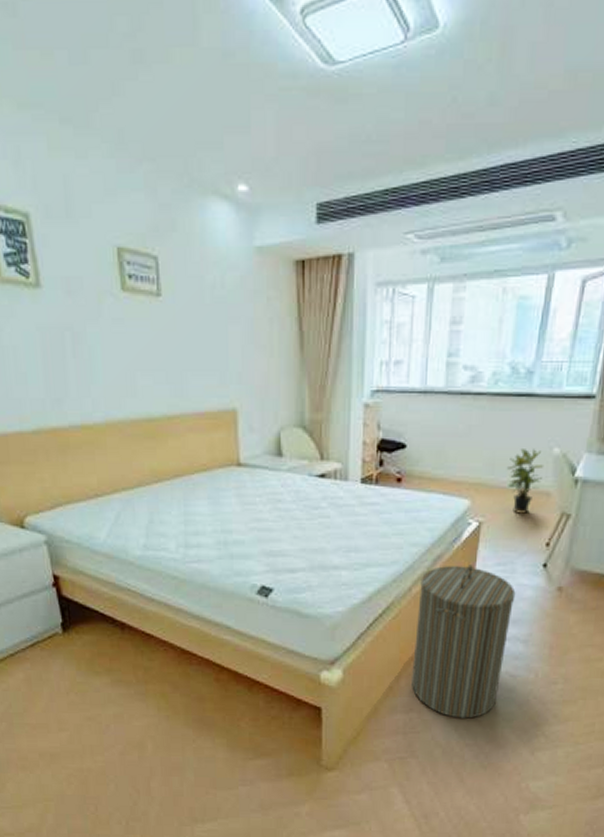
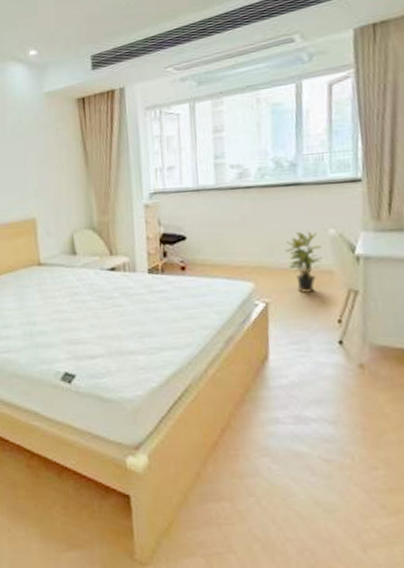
laundry hamper: present [412,565,516,719] -> none [215,345,315,509]

